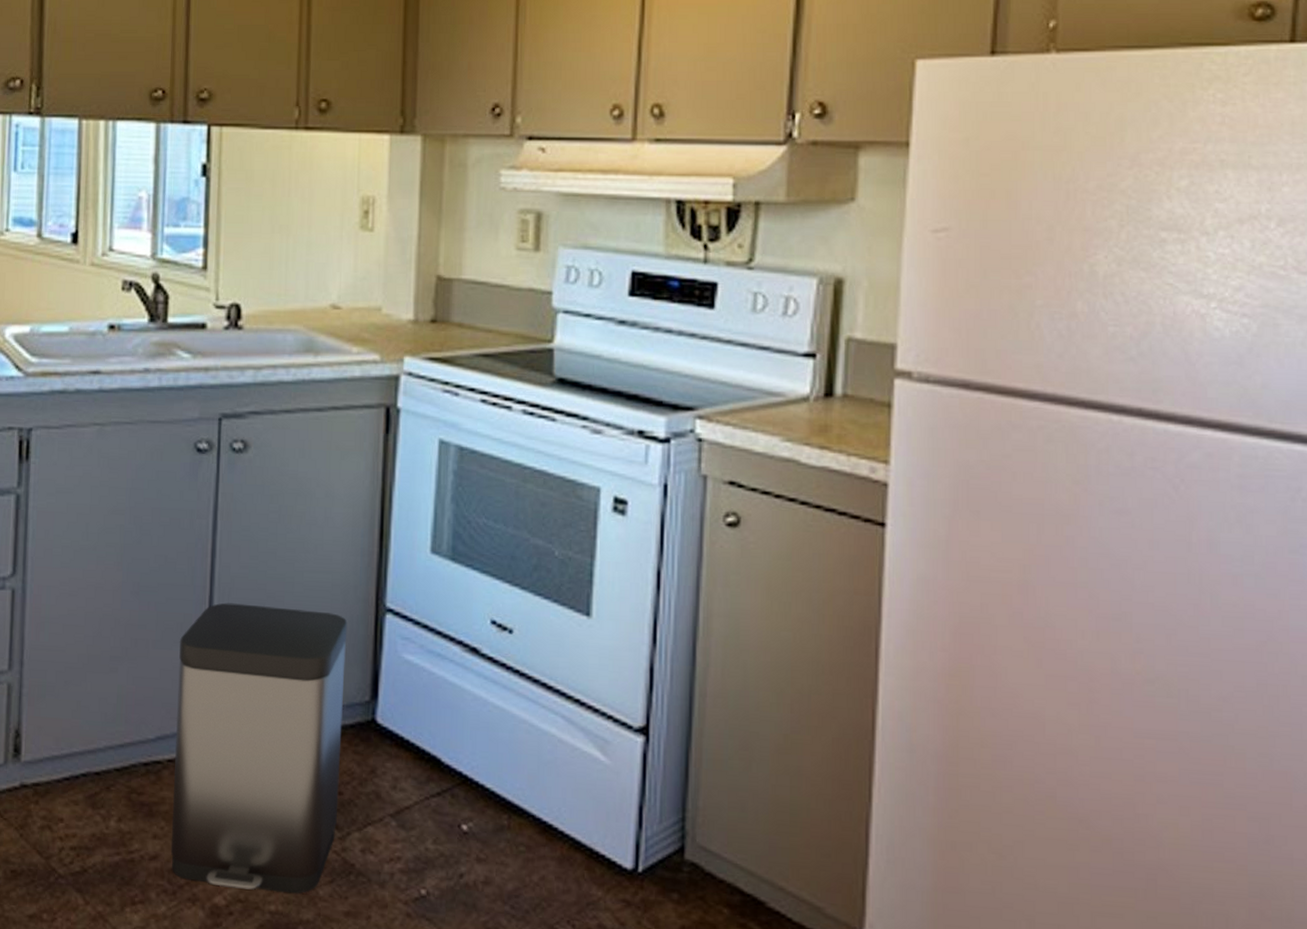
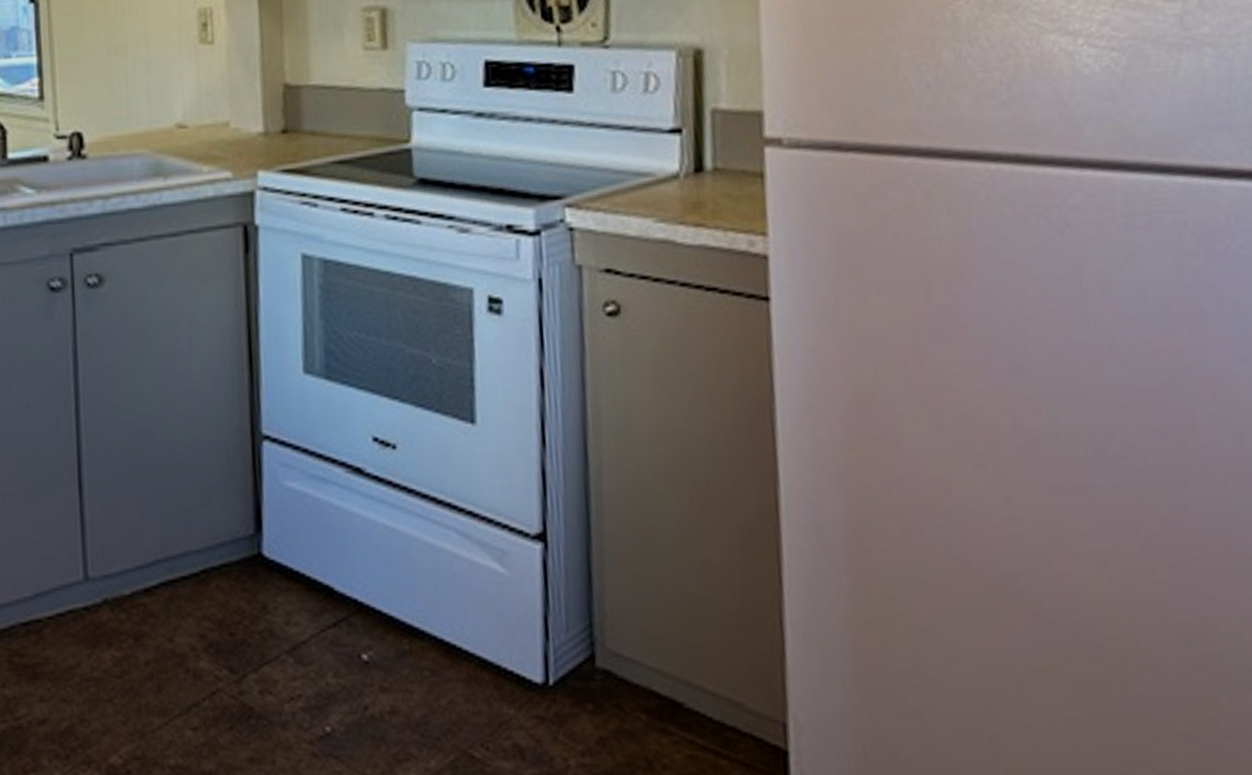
pedal bin: present [170,603,348,894] -> none [49,445,231,747]

